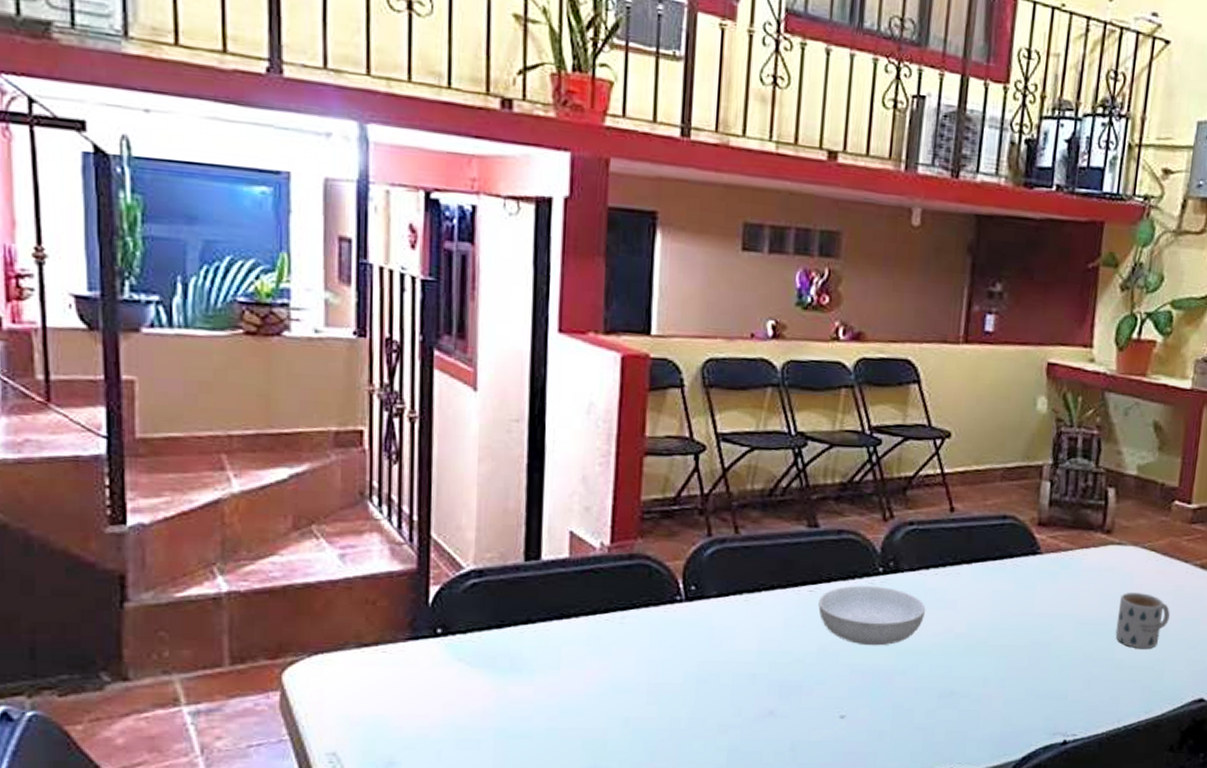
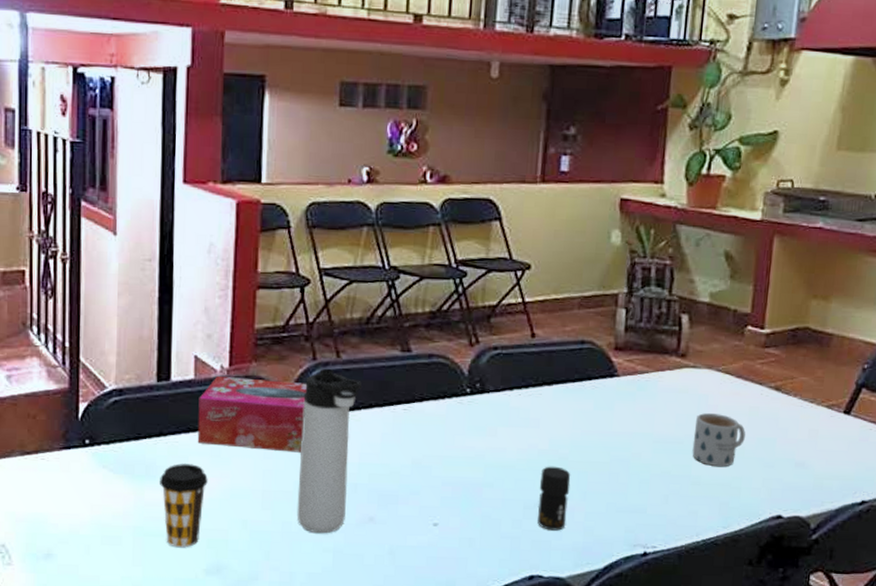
coffee cup: none [527,655,584,751] -> present [160,464,208,548]
tissue box: none [572,555,700,640] -> present [197,377,307,453]
thermos bottle: none [687,545,763,730] -> present [297,368,362,534]
serving bowl: present [818,585,926,646] -> none [412,404,511,460]
jar: none [953,651,989,720] -> present [538,466,571,531]

